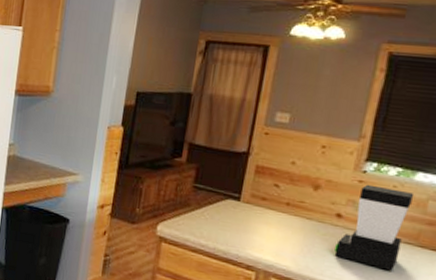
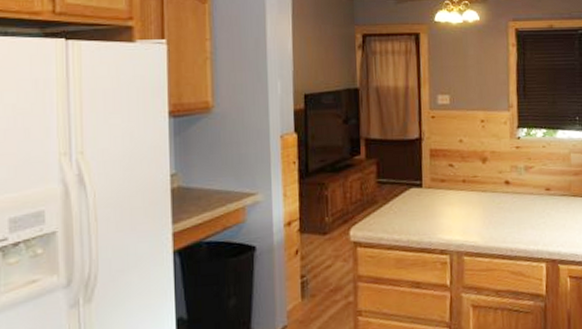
coffee maker: present [334,184,415,271] -> none [510,148,560,224]

